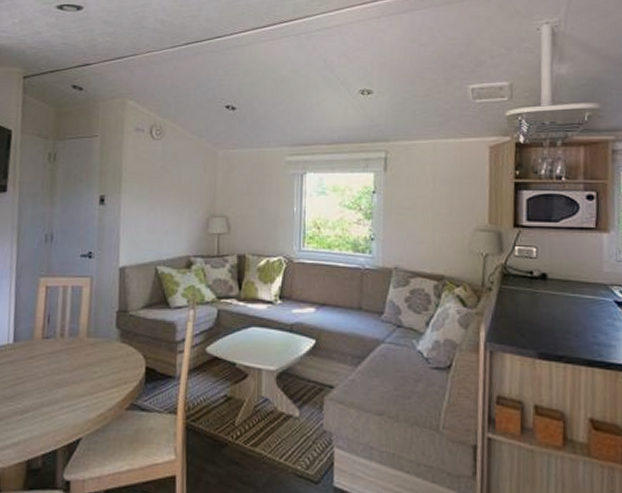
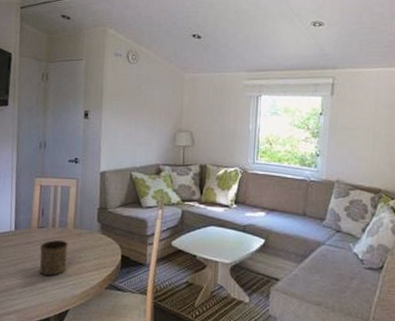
cup: none [44,352,80,397] -> present [39,239,68,276]

